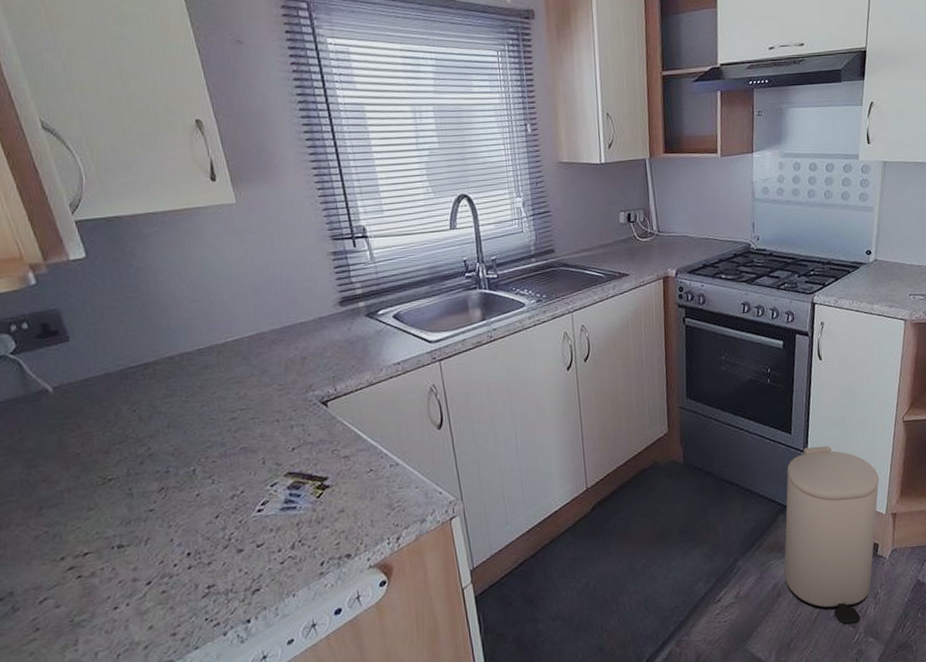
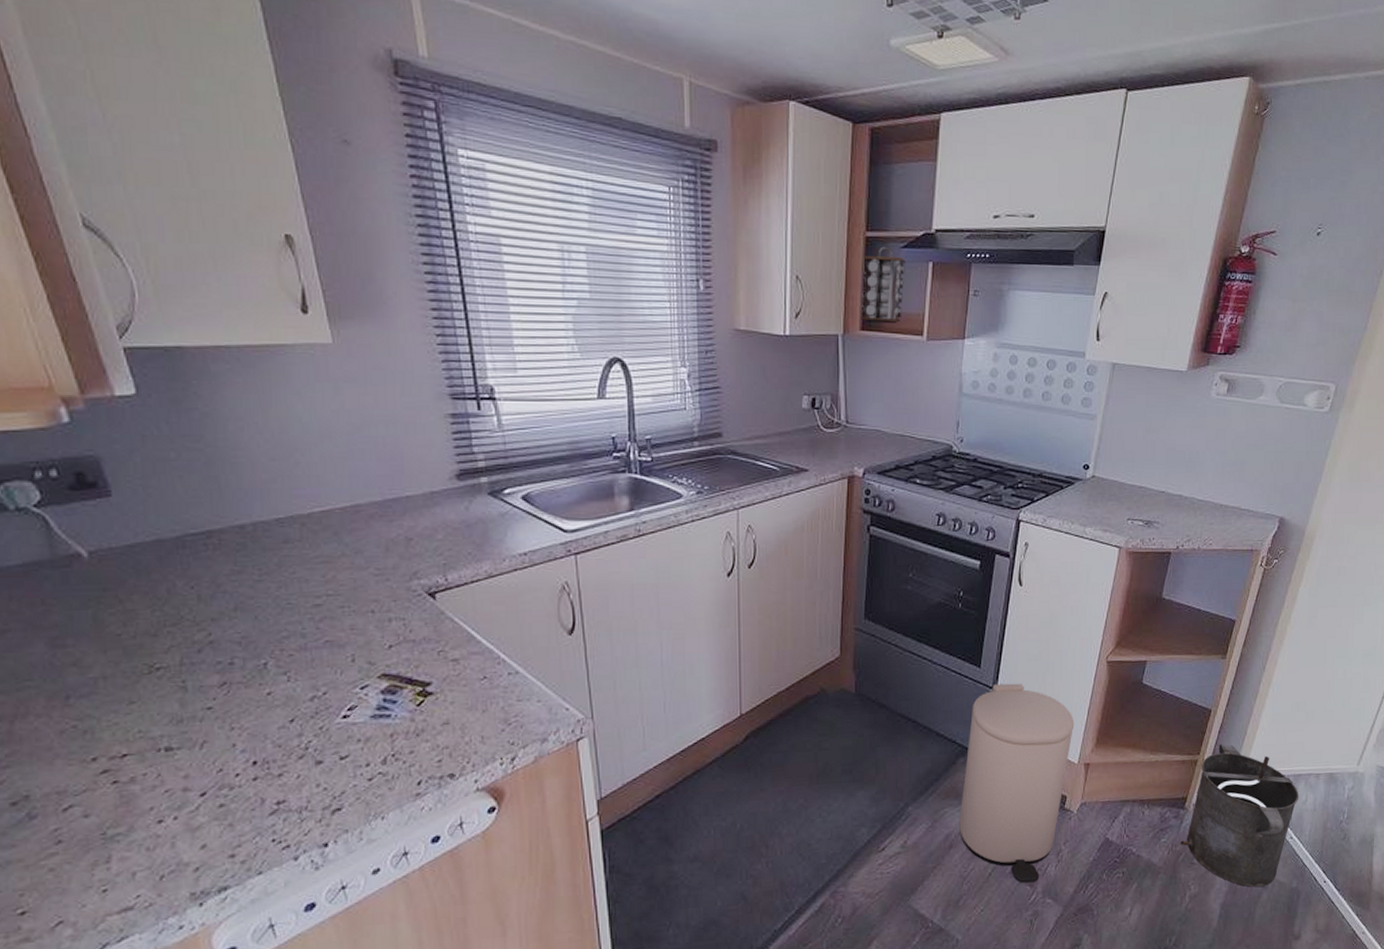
spice rack: none [661,82,699,146] -> present [860,246,905,323]

